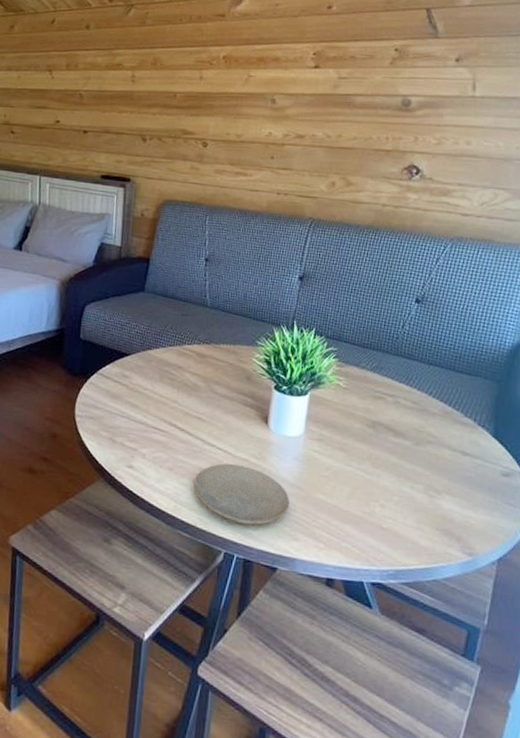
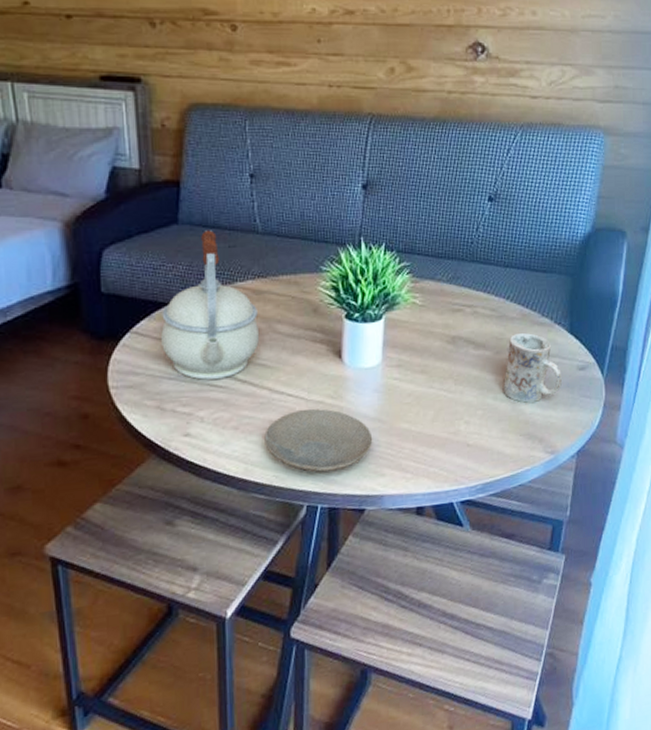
kettle: none [119,299,200,424] -> present [161,230,260,380]
mug: none [422,429,483,500] -> present [504,333,562,403]

